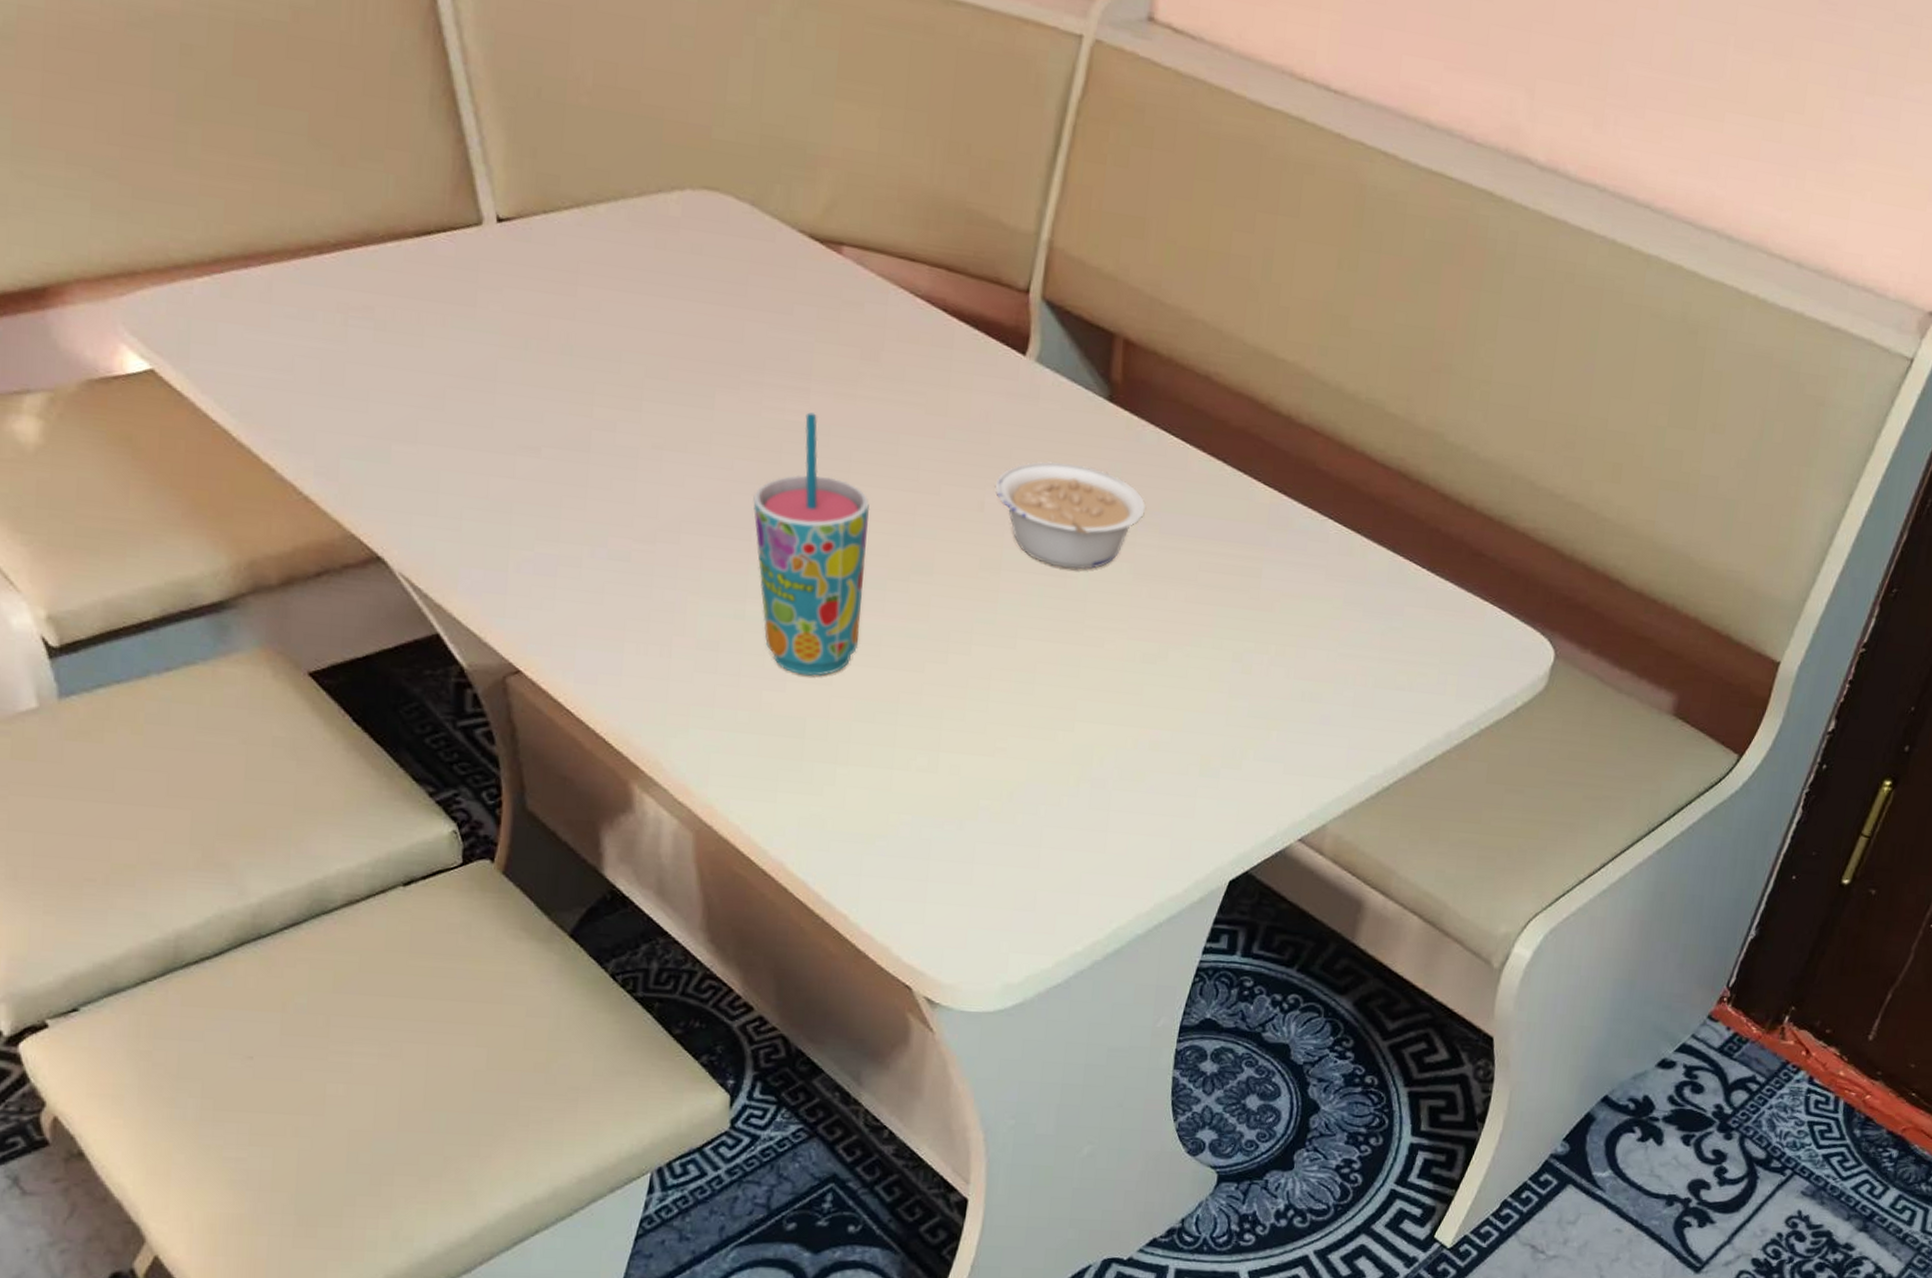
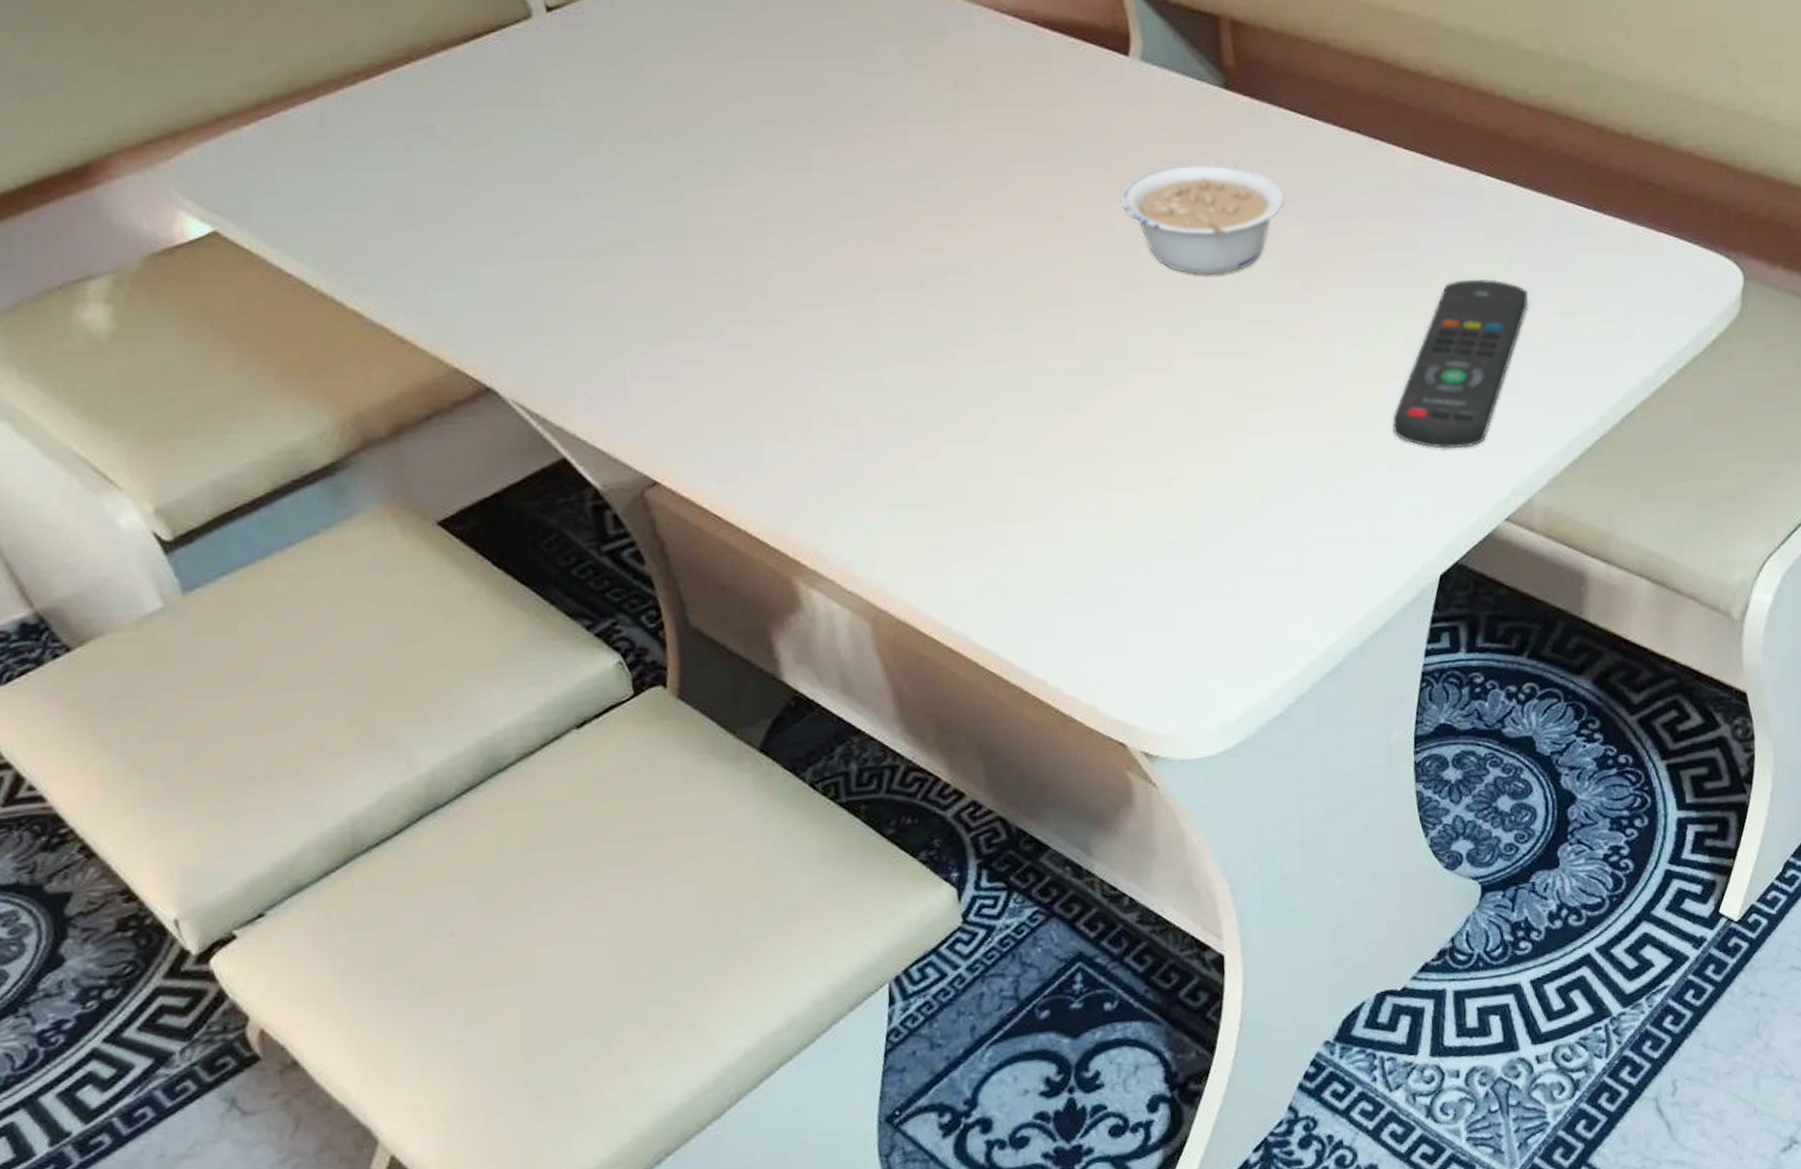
cup: present [753,412,870,677] -> none [868,156,1007,436]
remote control: none [1209,613,1355,768] -> present [1392,279,1528,449]

